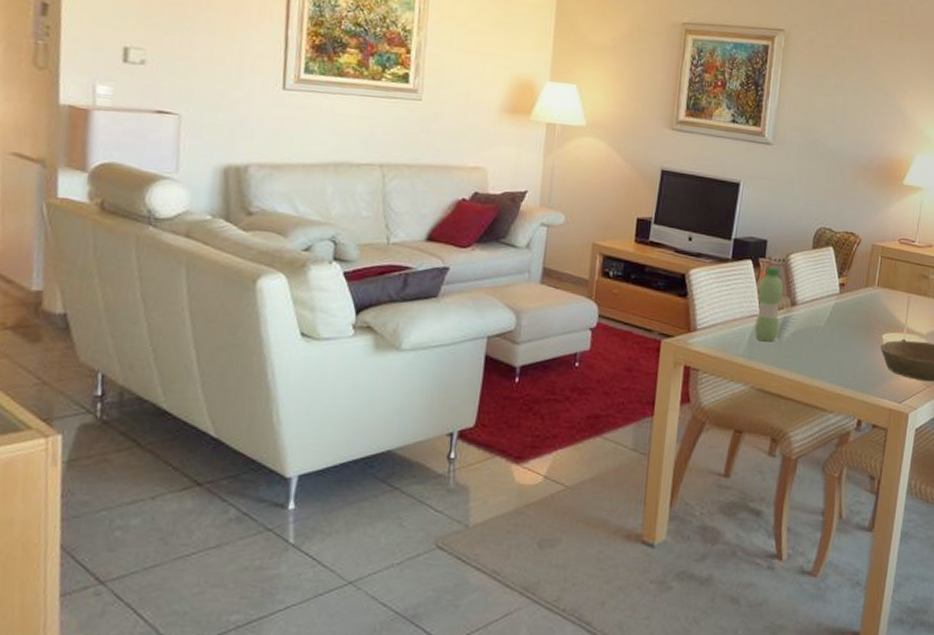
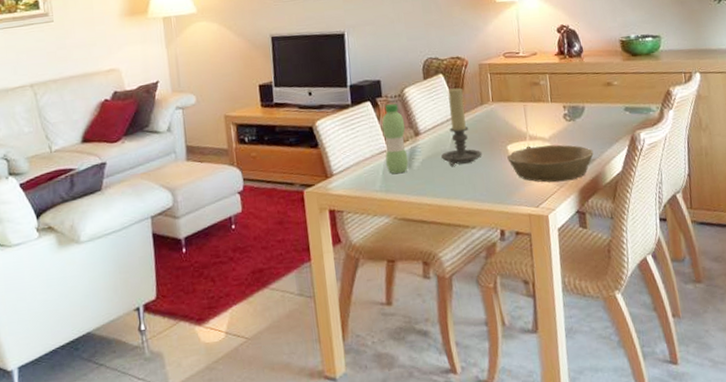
candle holder: none [814,263,856,345] -> present [441,87,482,166]

